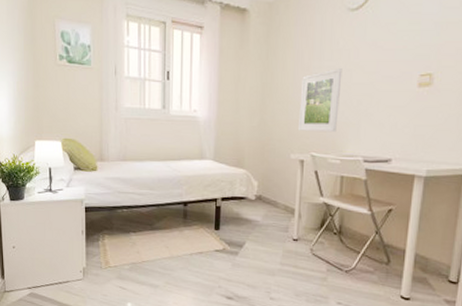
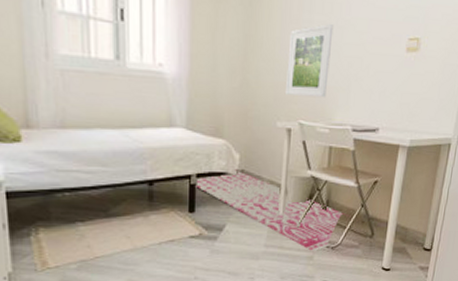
rug: none [220,195,361,274] -> present [195,169,348,252]

